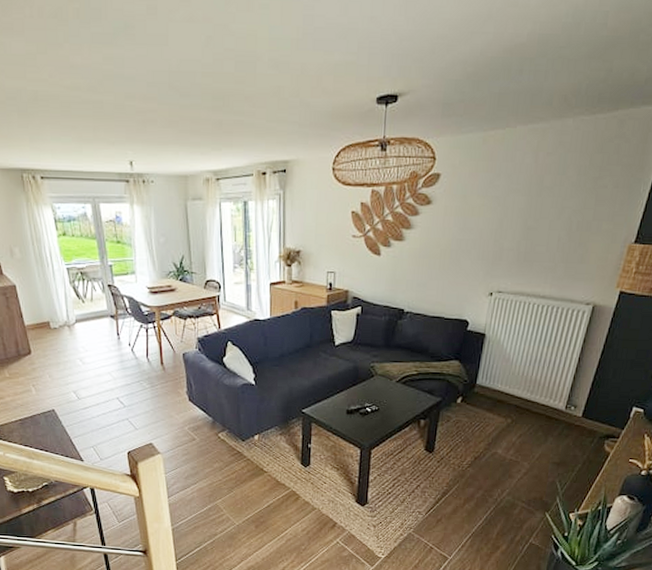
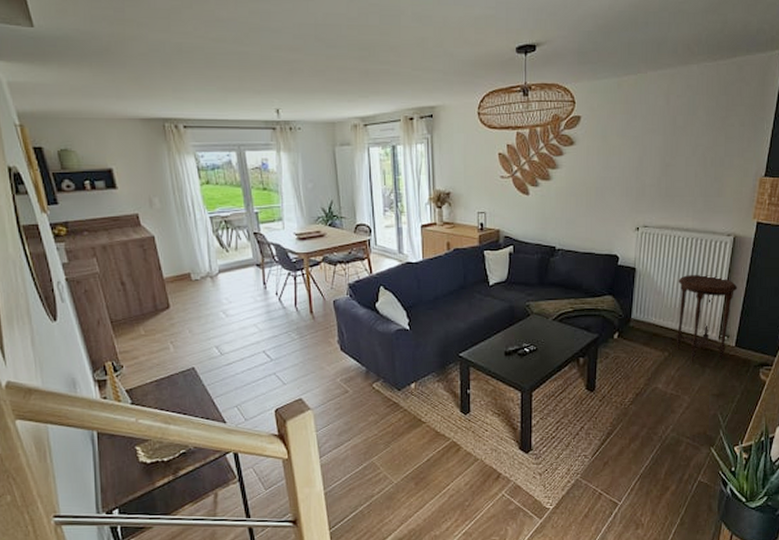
side table: none [520,343,592,432] -> present [676,275,738,363]

